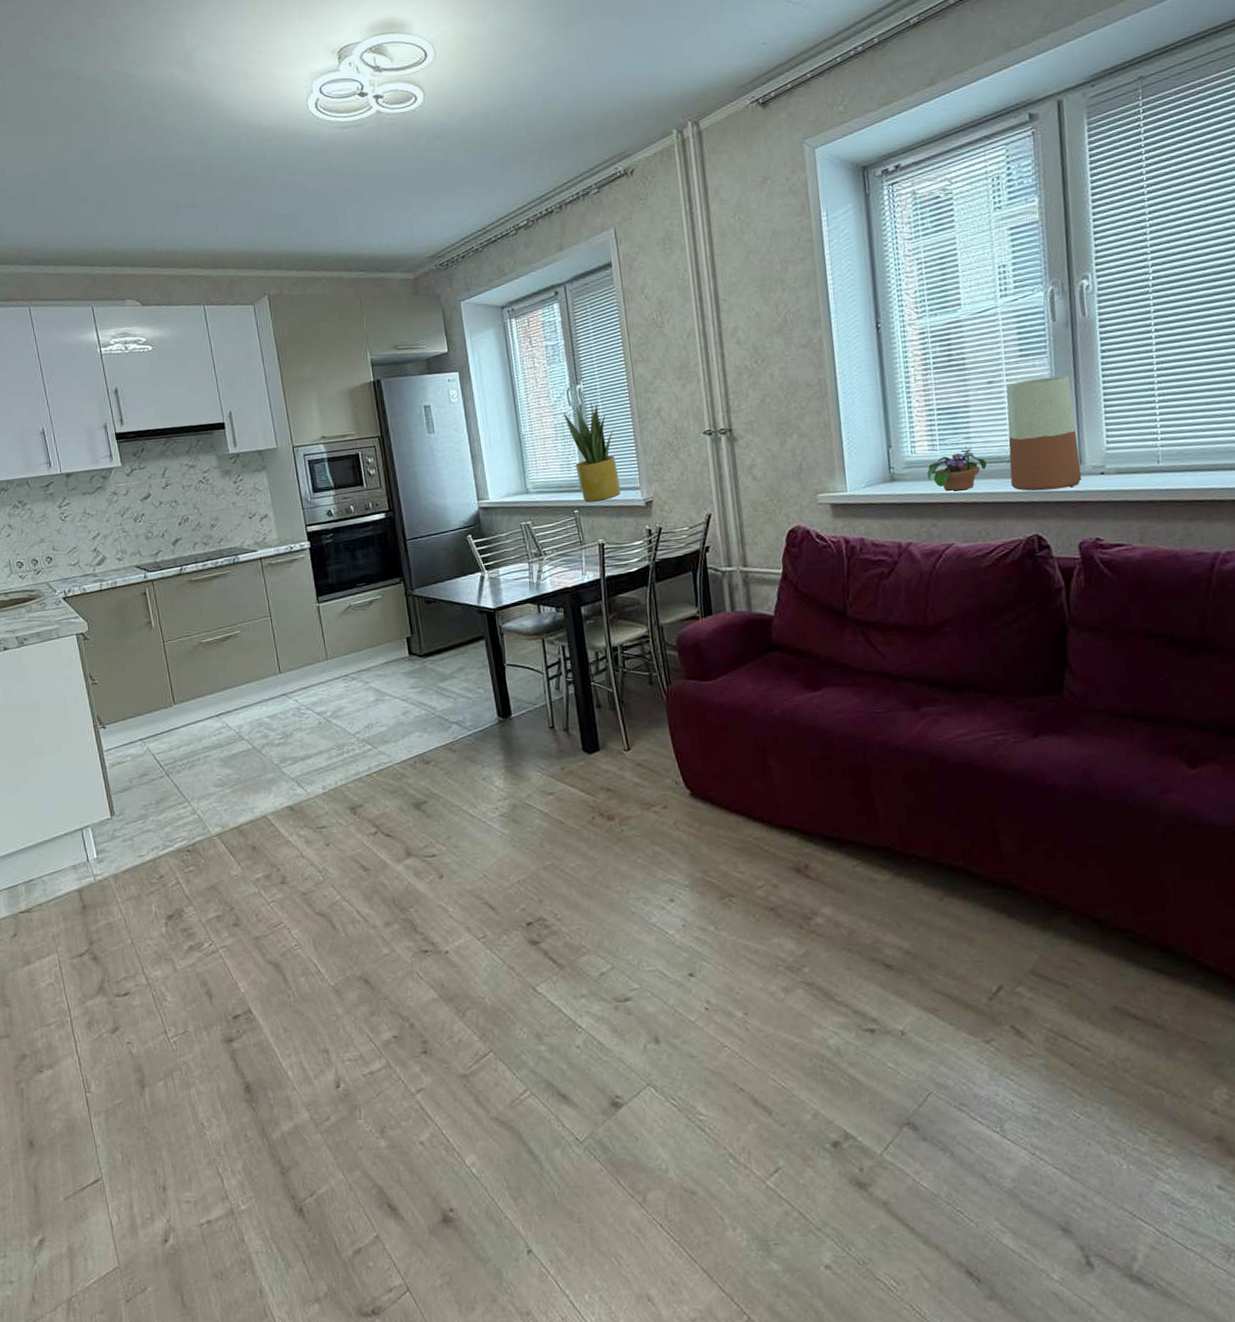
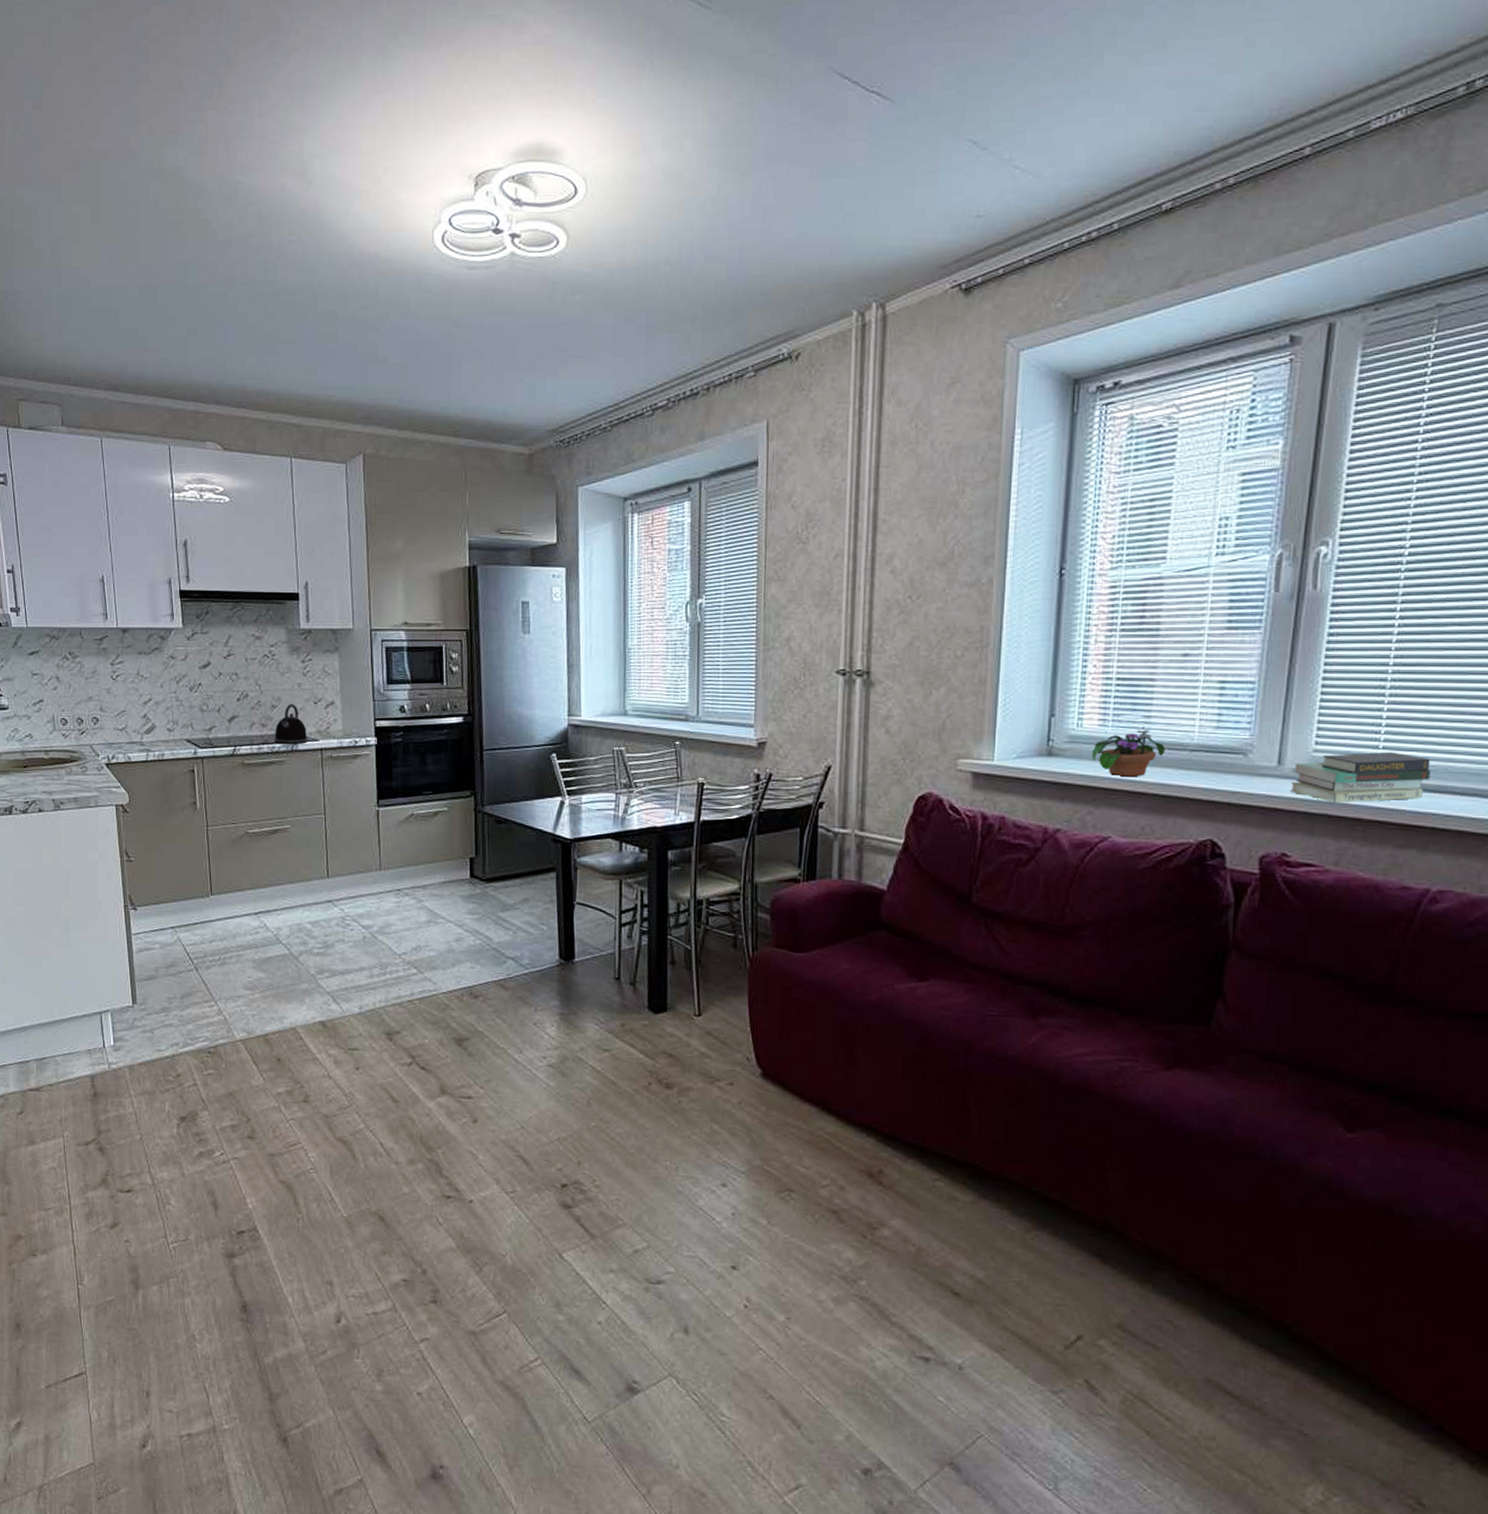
kettle: none [216,521,248,560] -> present [274,703,308,745]
planter: present [563,401,621,502] -> none [677,619,734,735]
vase: present [1005,375,1082,492] -> none [1190,657,1283,791]
books: none [1092,441,1203,490] -> present [1290,751,1431,803]

